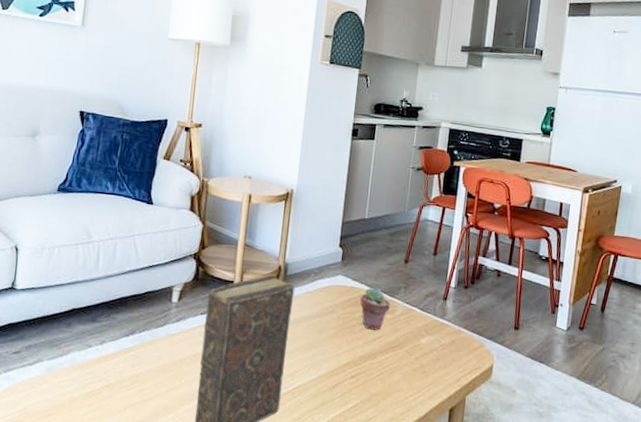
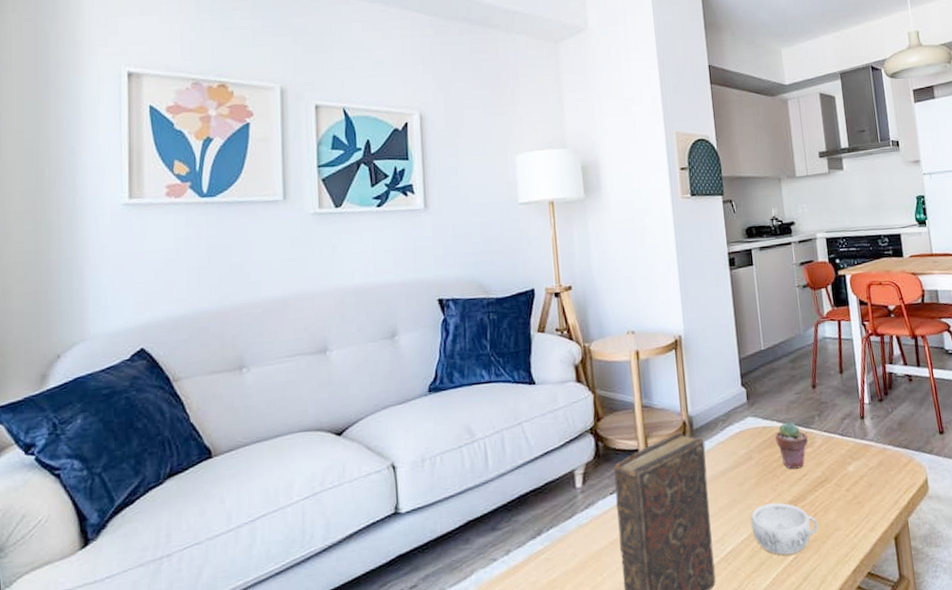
decorative bowl: none [321,354,382,402] -> present [751,502,818,556]

